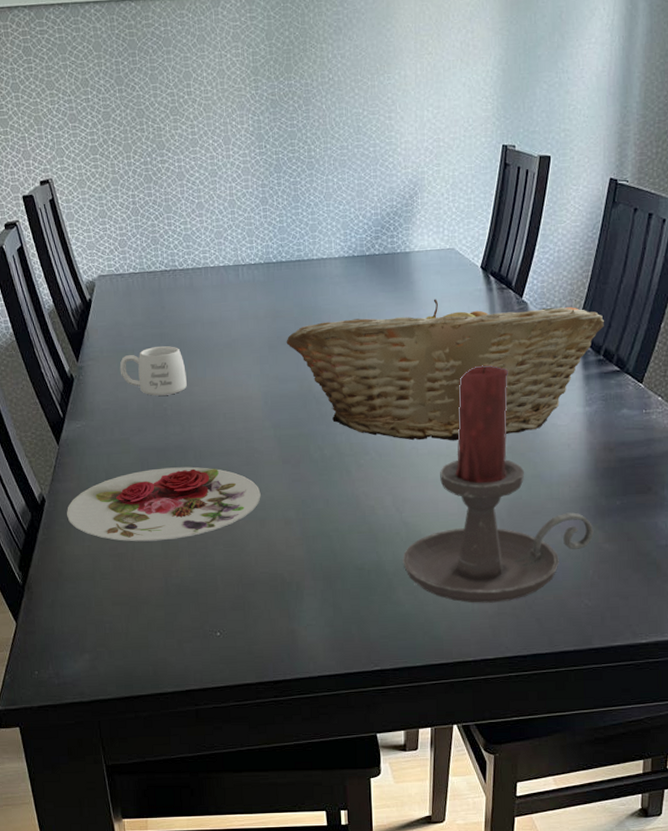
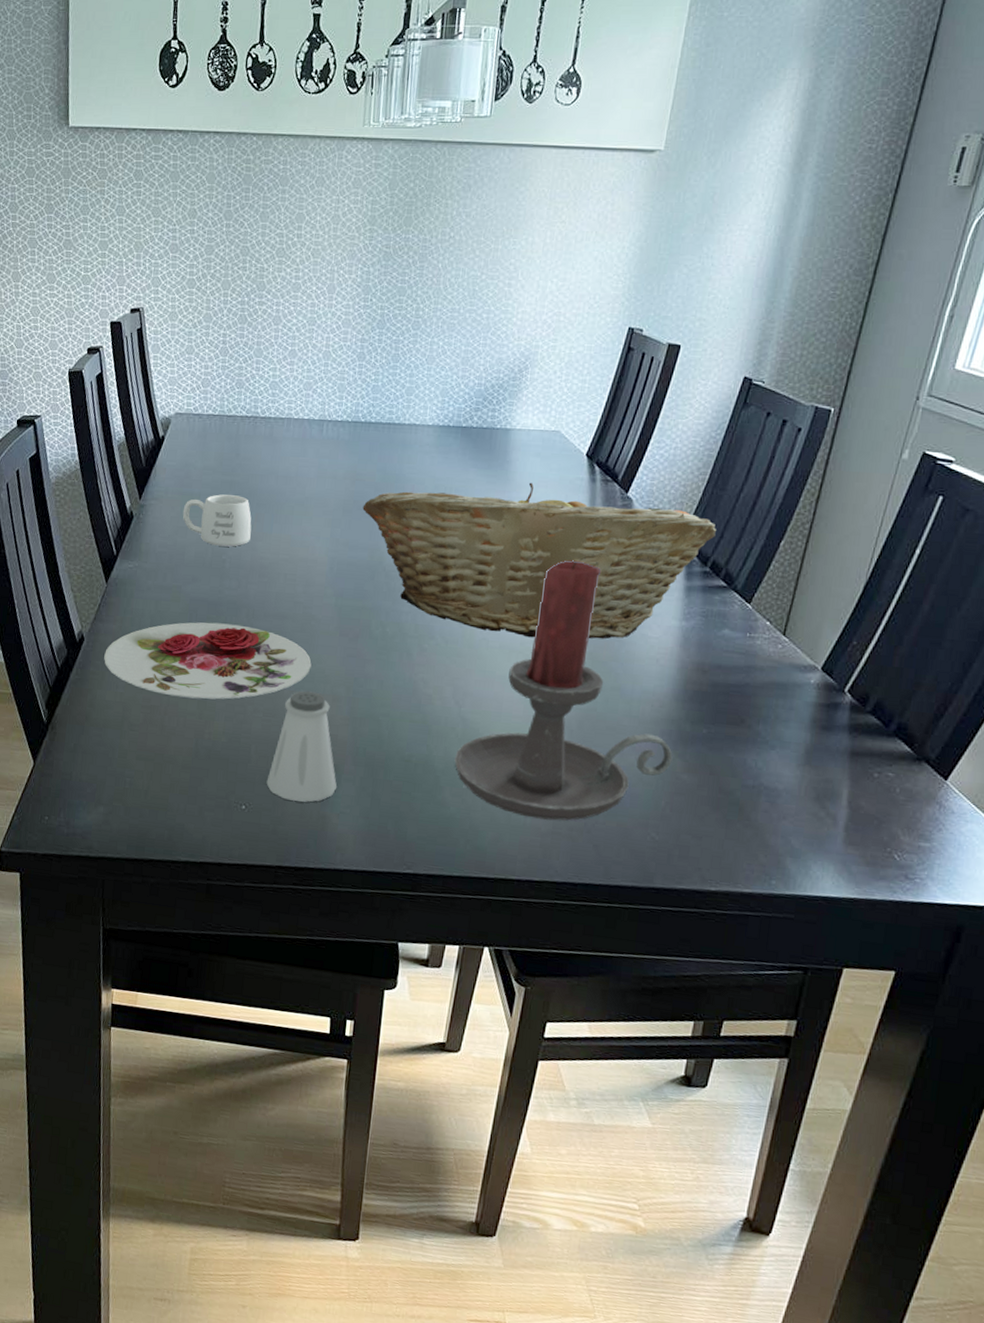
saltshaker: none [236,518,301,621] -> present [266,691,338,802]

